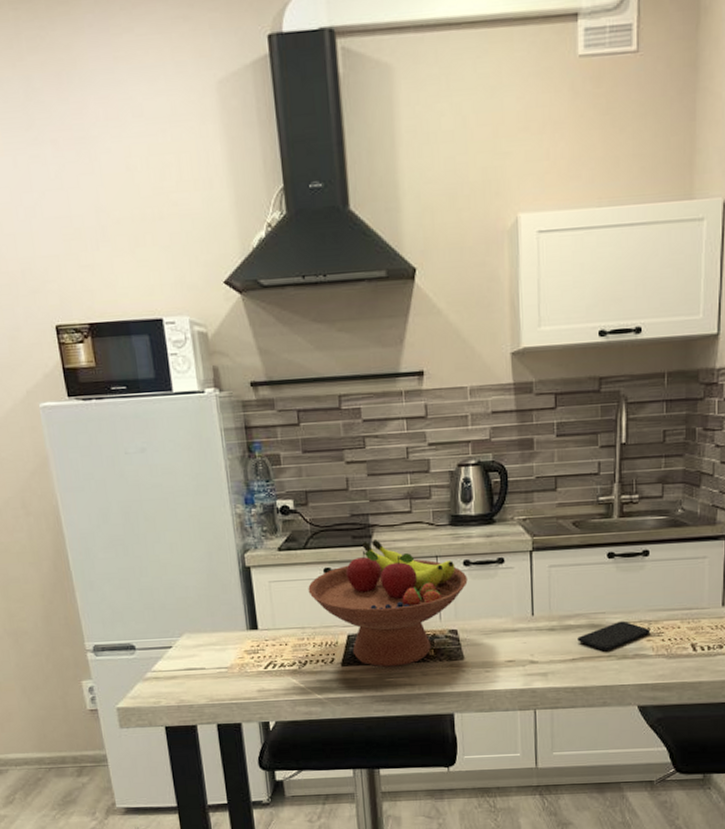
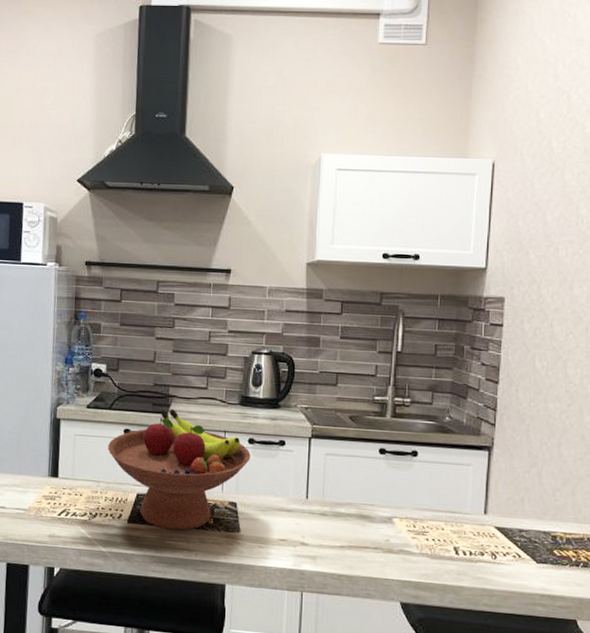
smartphone: present [577,621,651,651] -> none [347,515,416,542]

